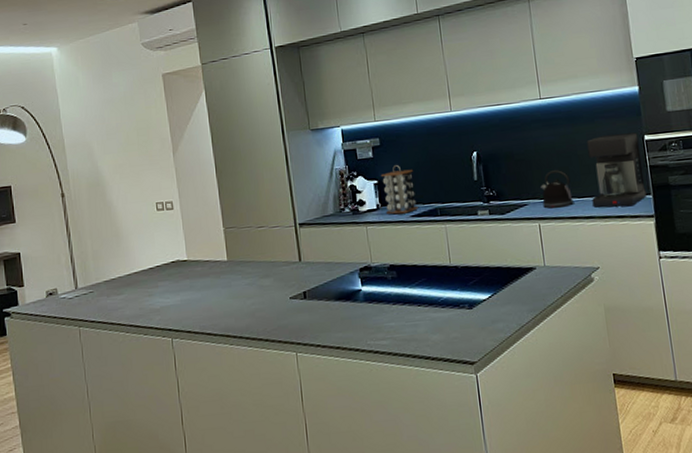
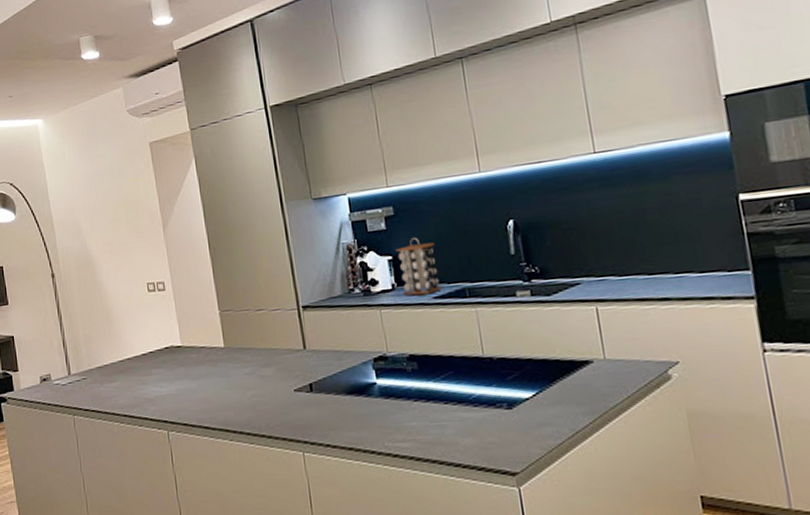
kettle: present [540,170,575,209] -> none [597,240,644,289]
coffee maker: present [586,132,647,208] -> none [658,191,744,287]

